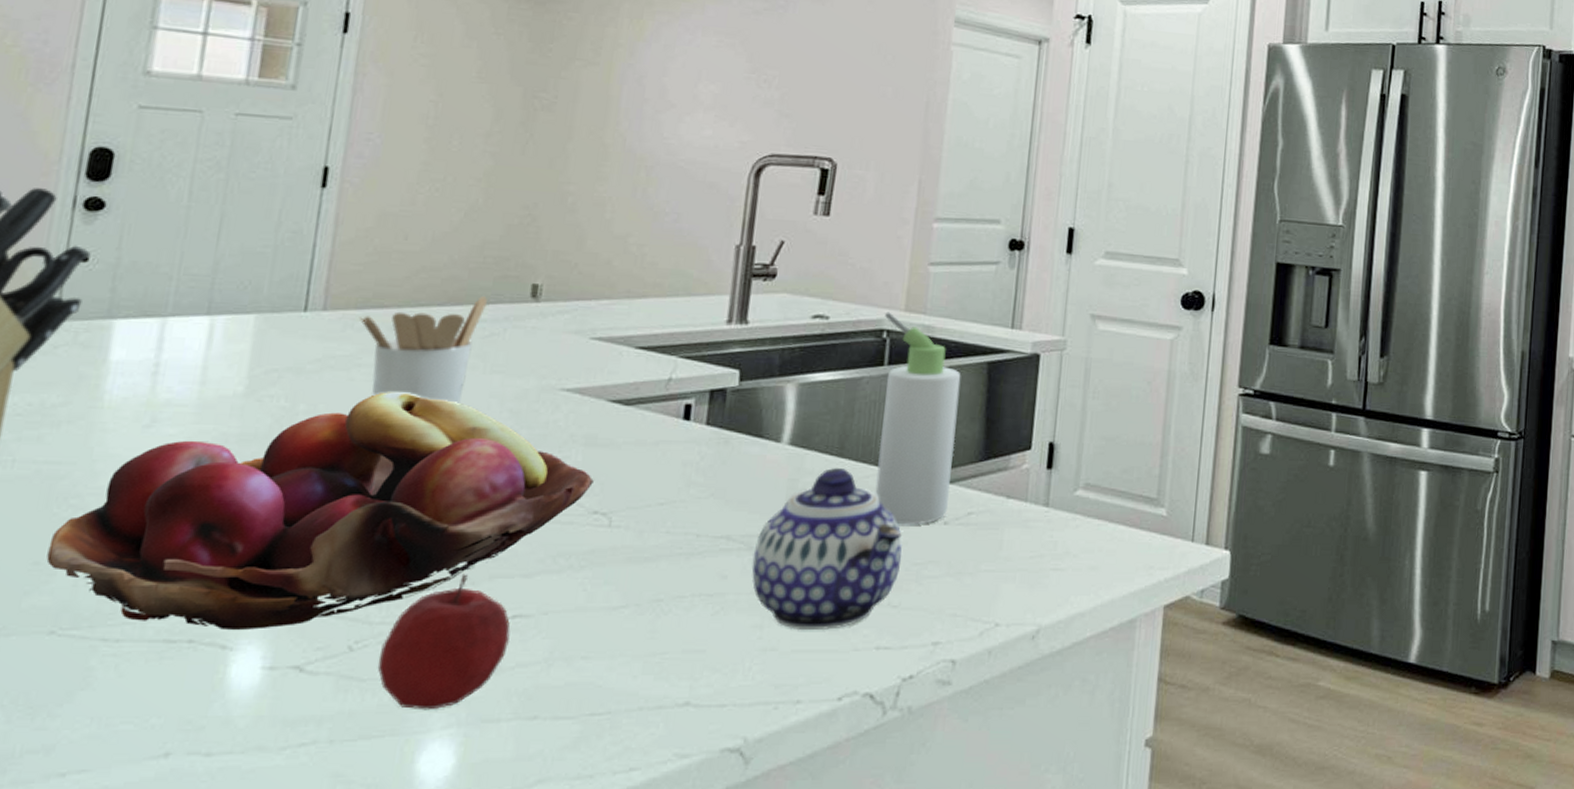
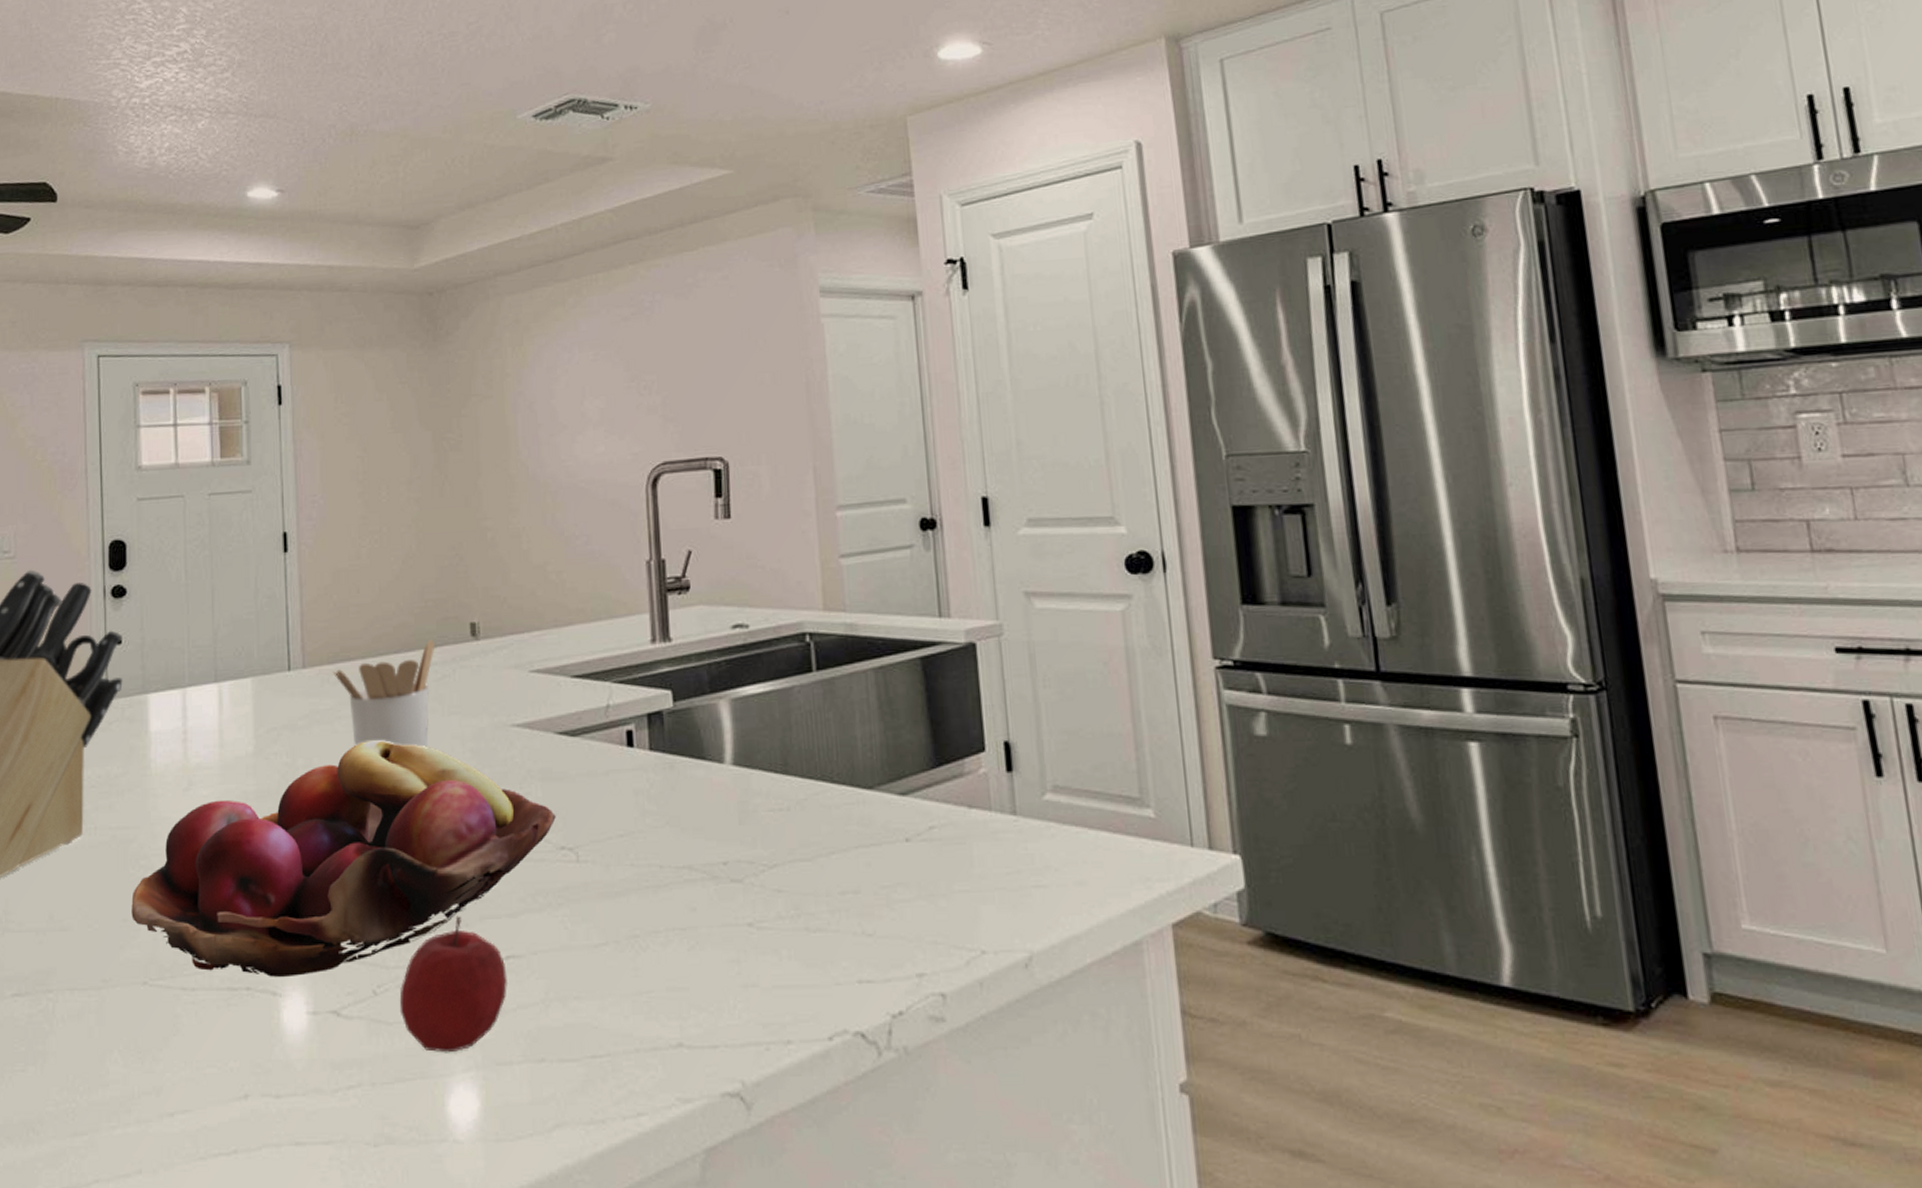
teapot: present [751,468,902,630] -> none [717,786,868,963]
bottle: present [875,312,961,525] -> none [804,613,906,845]

